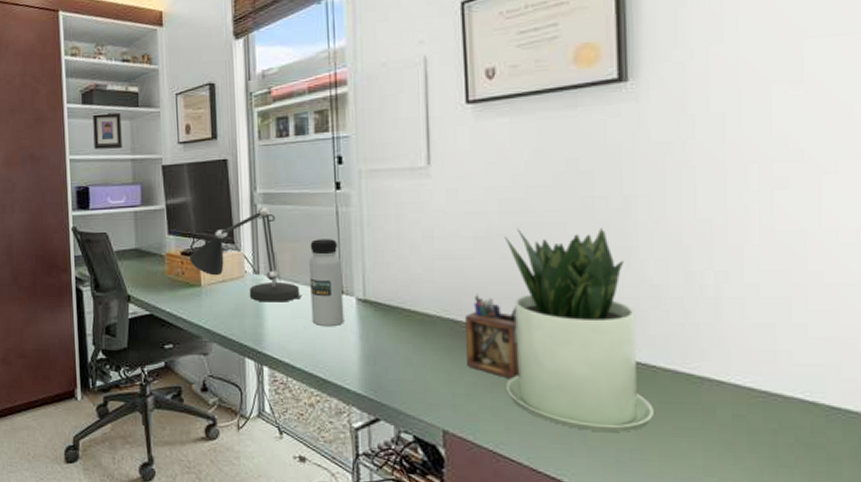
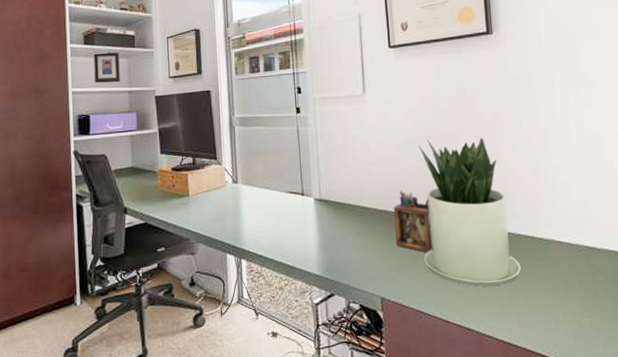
desk lamp: present [189,206,302,302] -> none [179,128,272,207]
water bottle: present [309,239,344,326] -> none [277,152,305,222]

